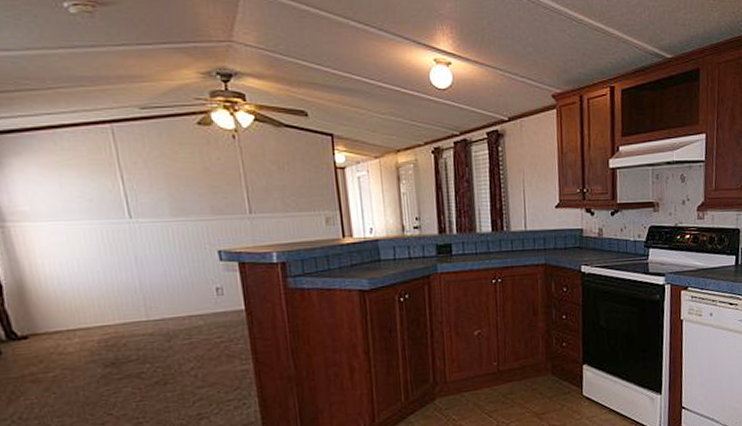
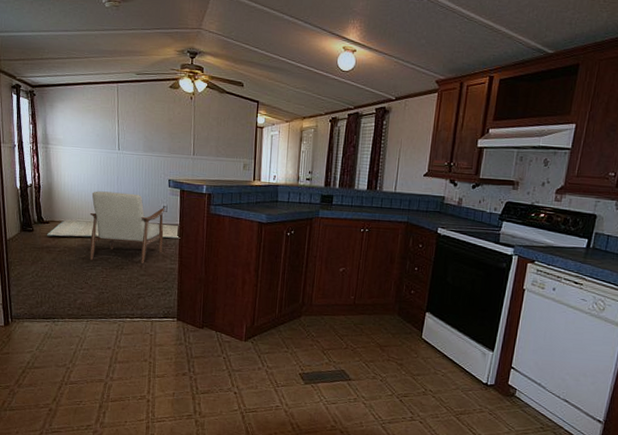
rug: none [26,312,250,358] -> present [46,219,181,239]
chair: none [95,276,226,381] -> present [89,191,165,263]

